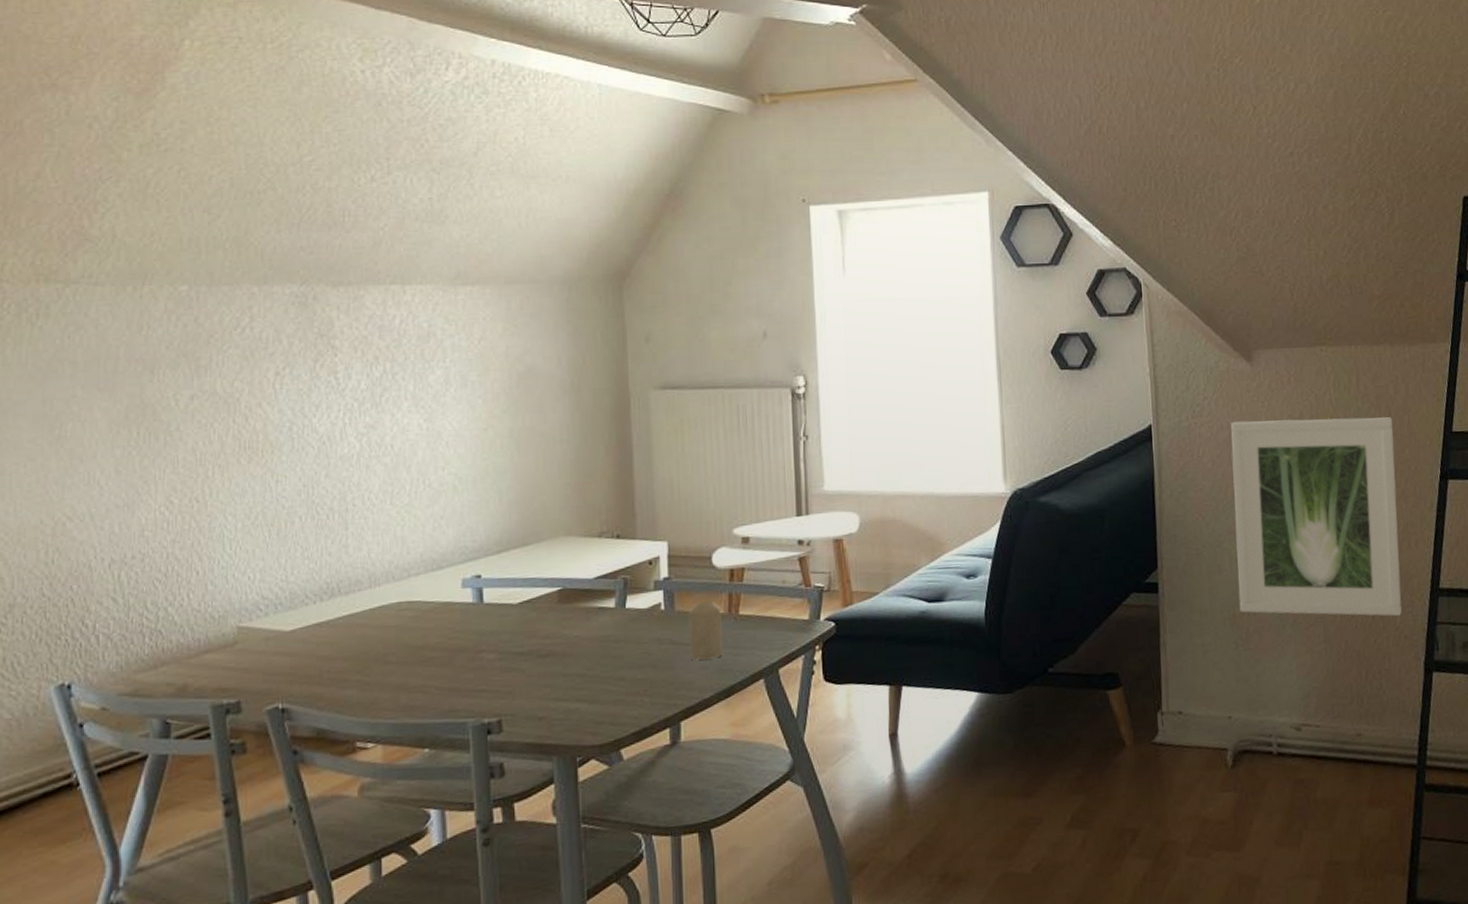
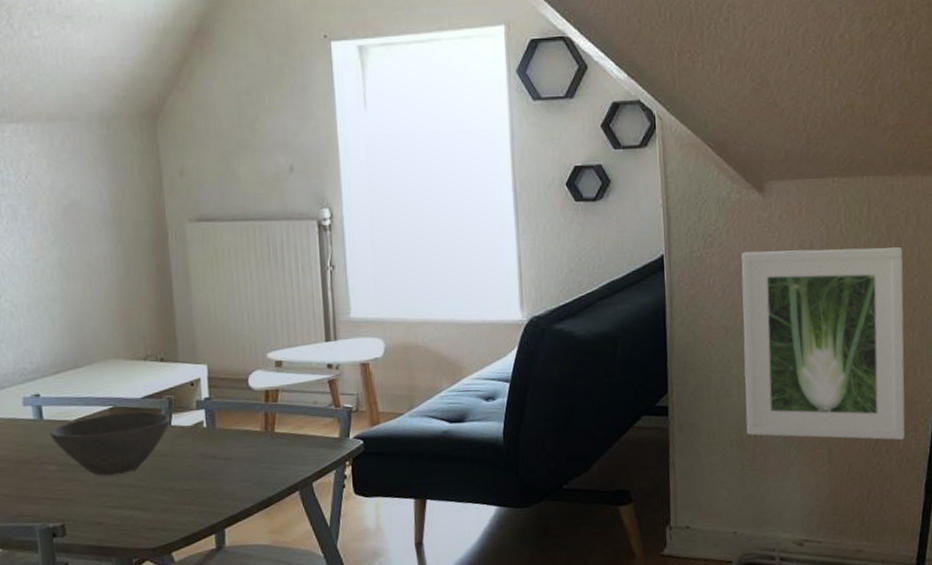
bowl: none [490,593,624,665] -> present [50,411,170,476]
candle: present [688,600,723,660] -> none [228,419,261,473]

